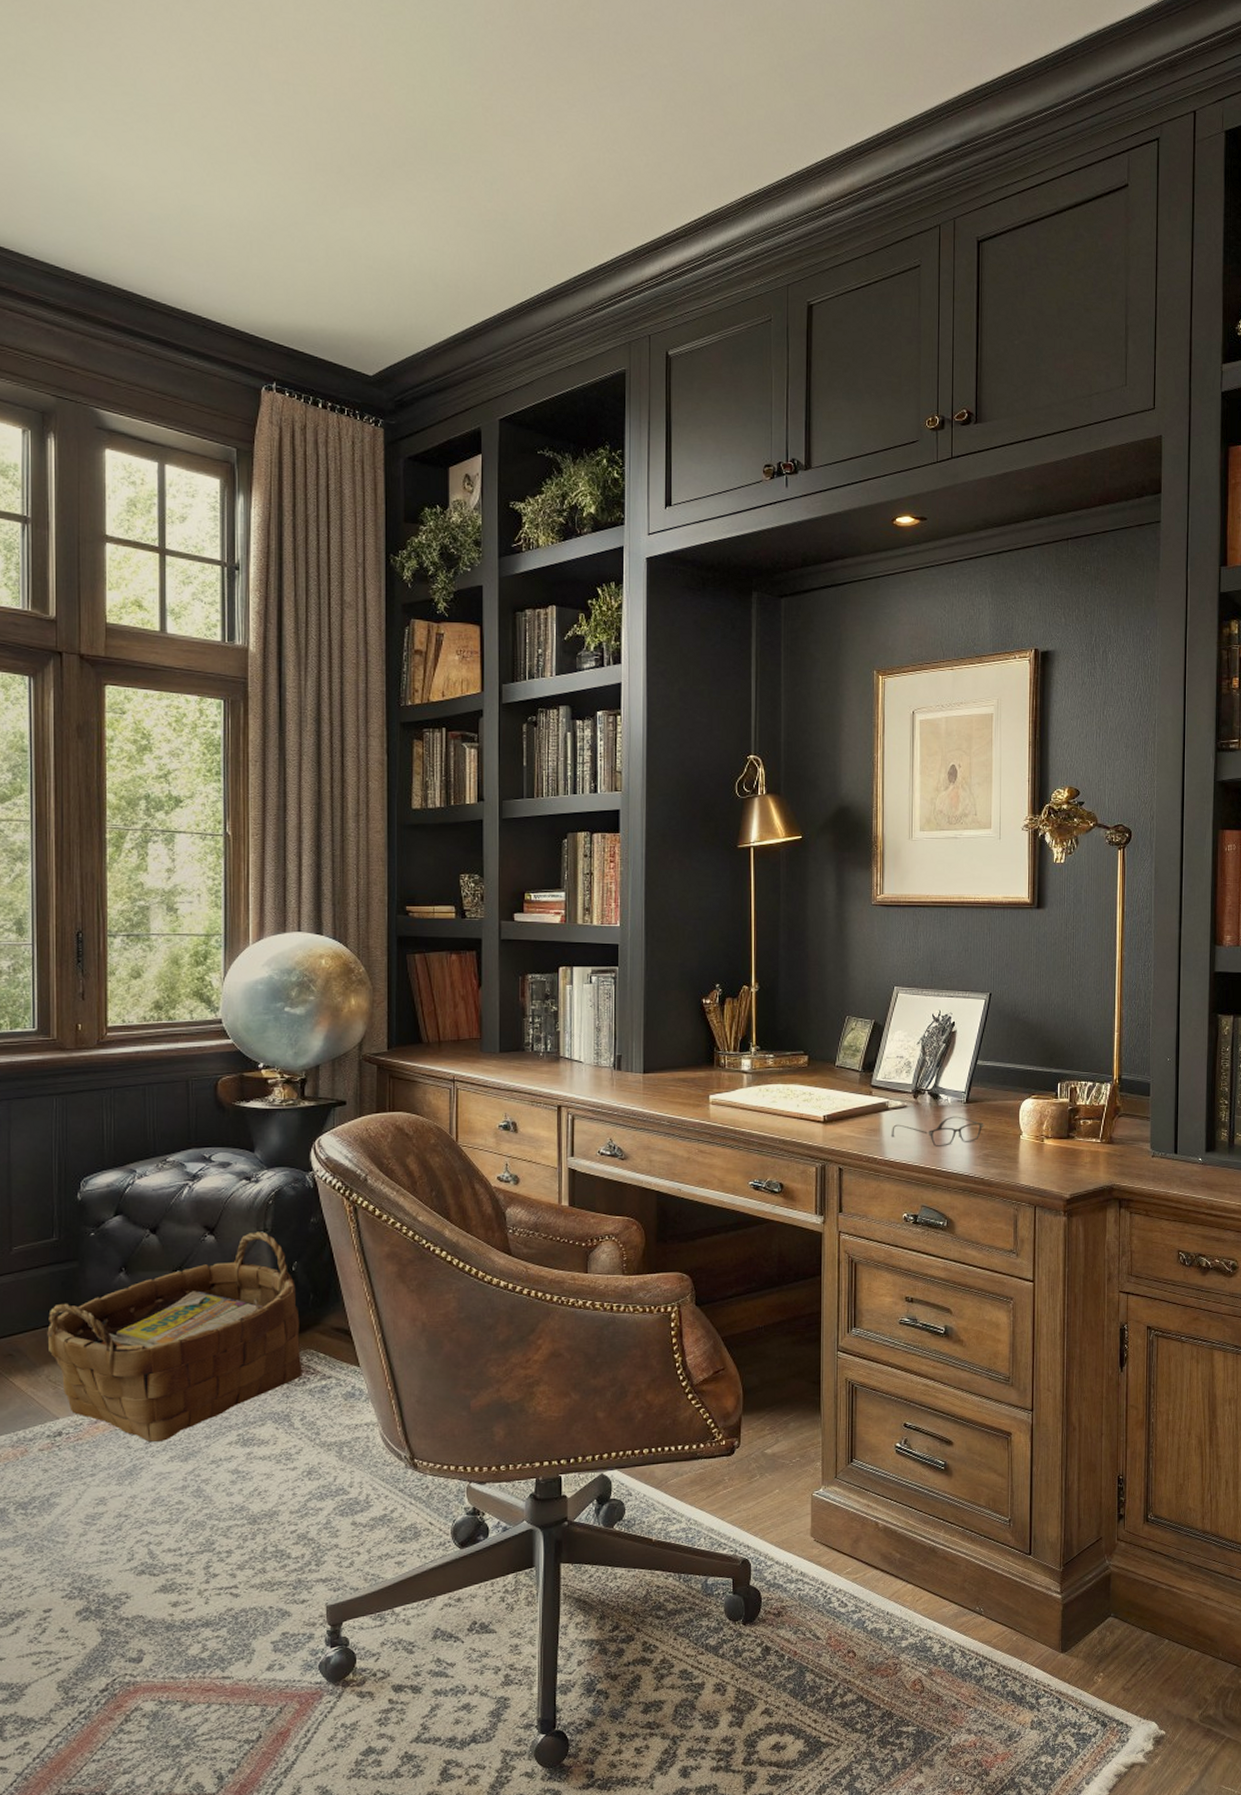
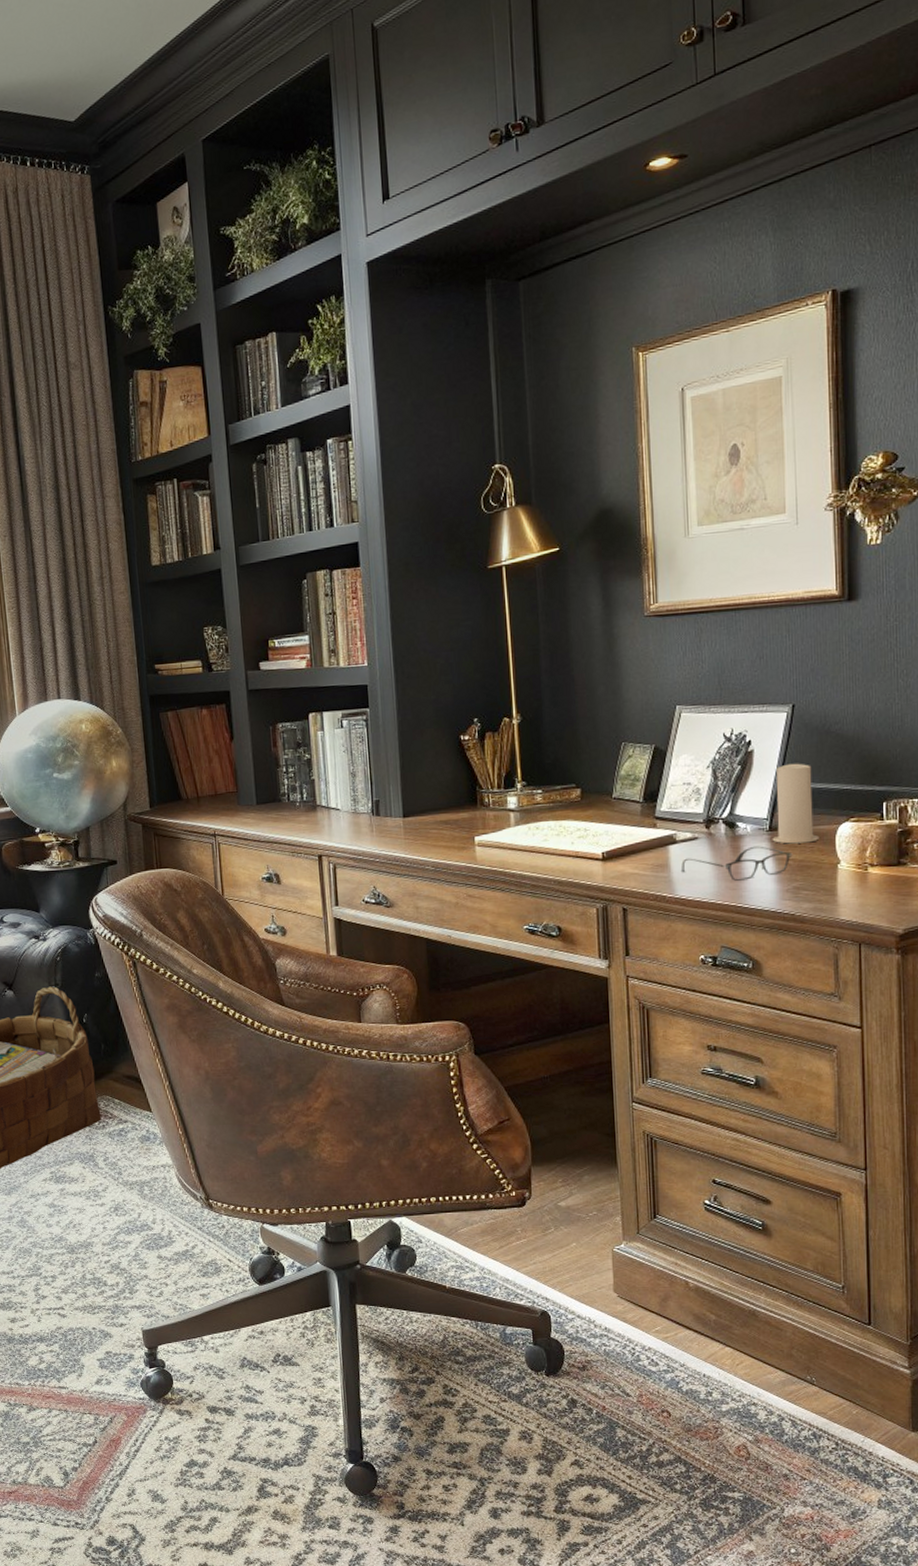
candle: none [968,1044,1007,1116] -> present [772,763,820,844]

